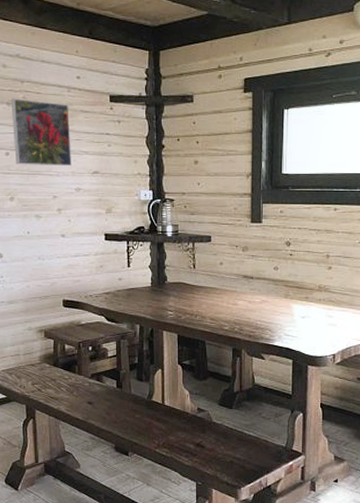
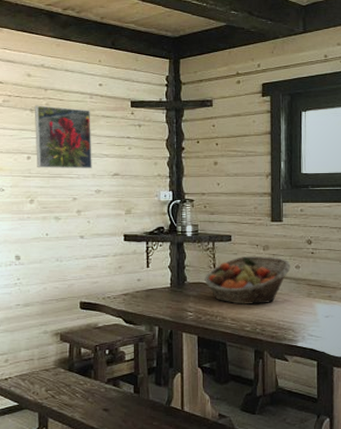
fruit basket: none [185,257,269,304] -> present [205,256,291,305]

